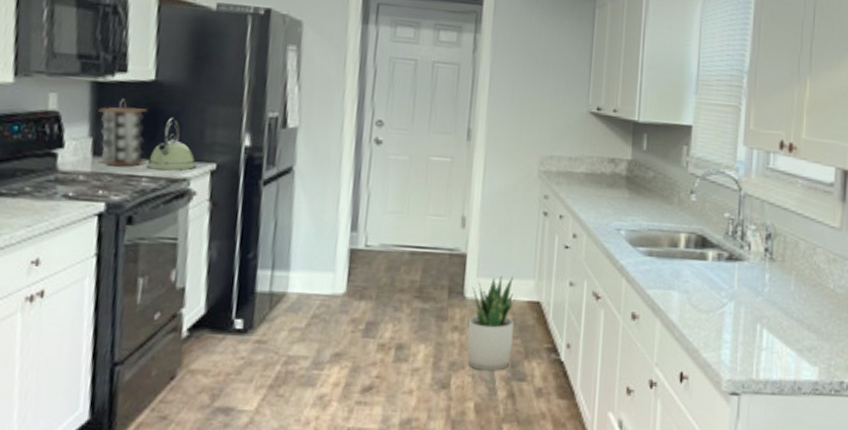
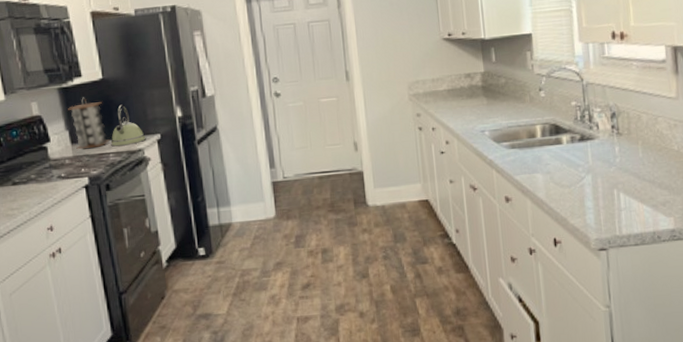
planter: present [467,276,517,371] -> none [372,182,413,260]

